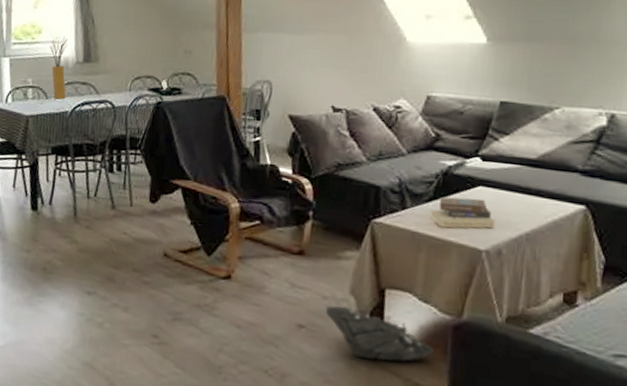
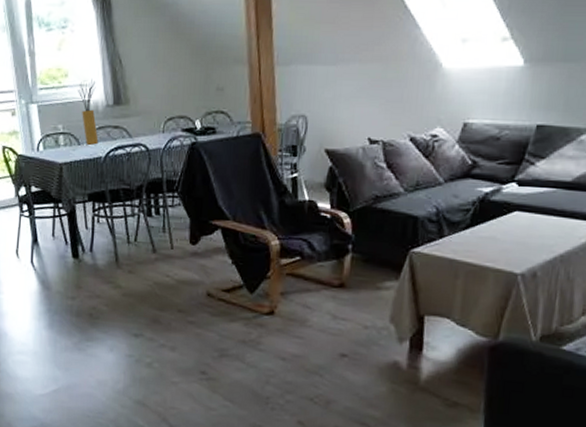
backpack: present [325,305,435,362] -> none [367,334,472,384]
books: present [430,197,495,229] -> none [467,223,530,254]

